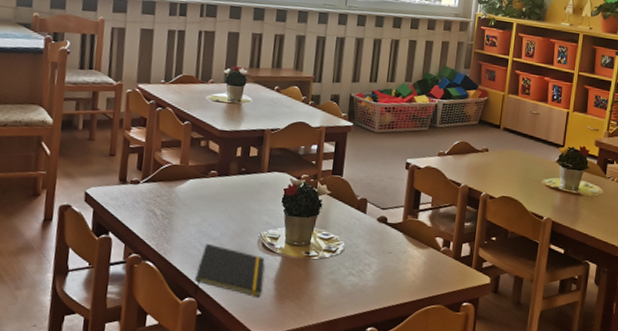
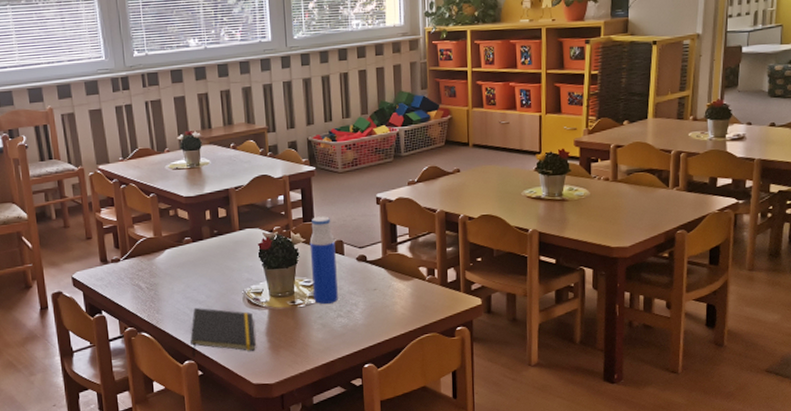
water bottle: none [328,171,360,260] -> present [309,216,338,304]

